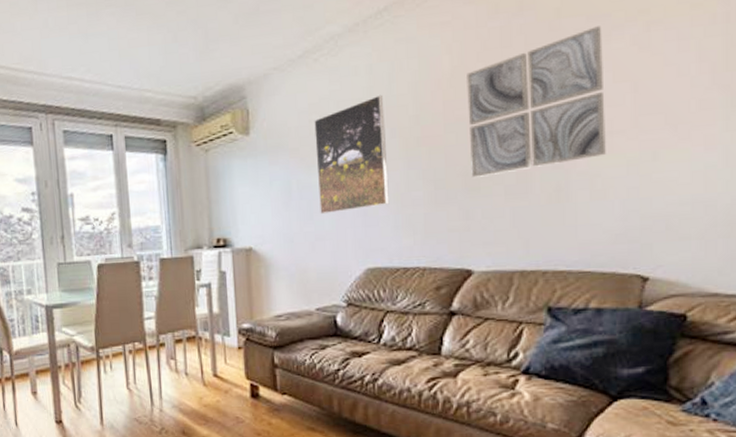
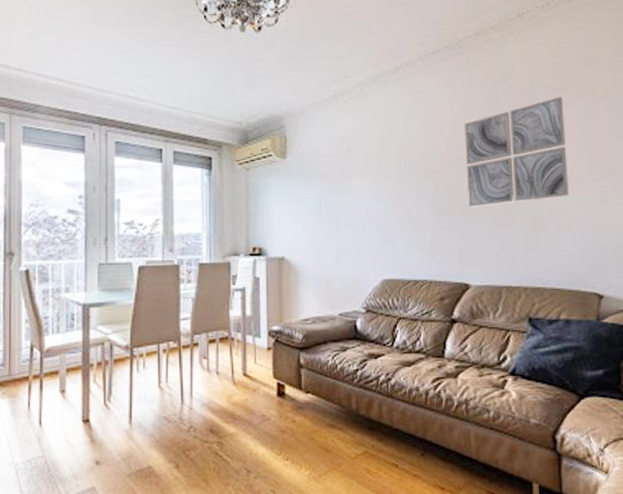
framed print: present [314,94,390,215] -> none [342,134,403,231]

